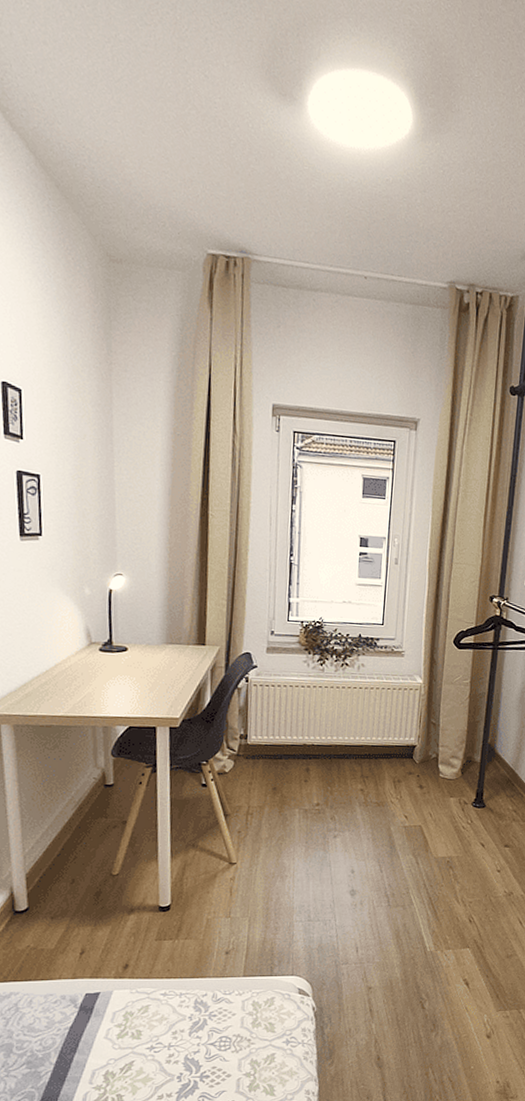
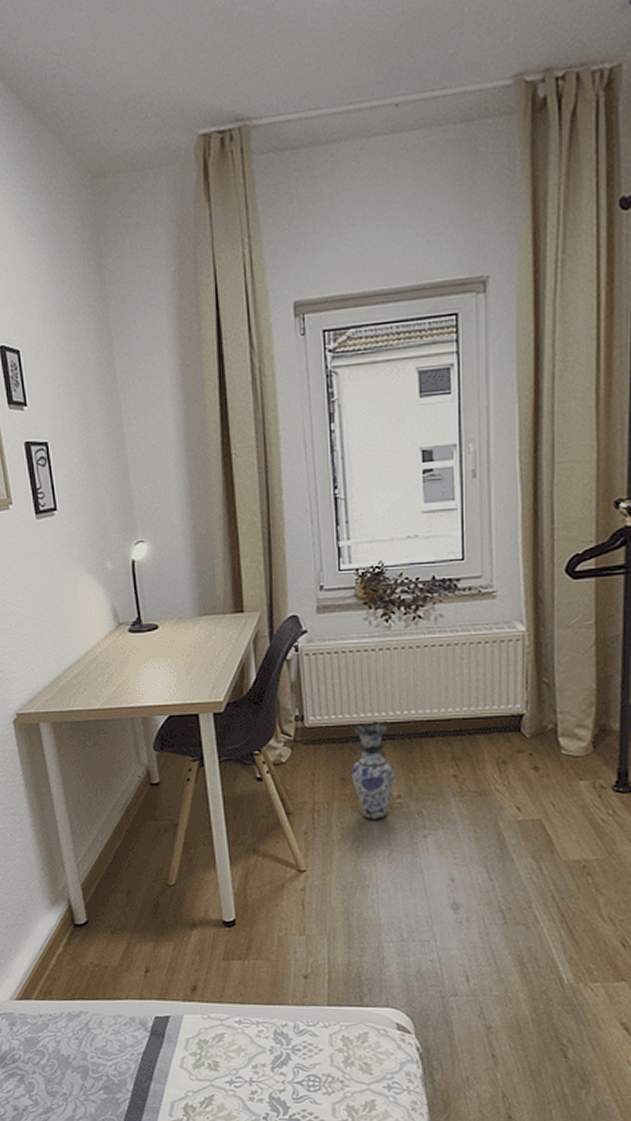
vase: none [281,745,316,823] -> present [351,724,395,821]

